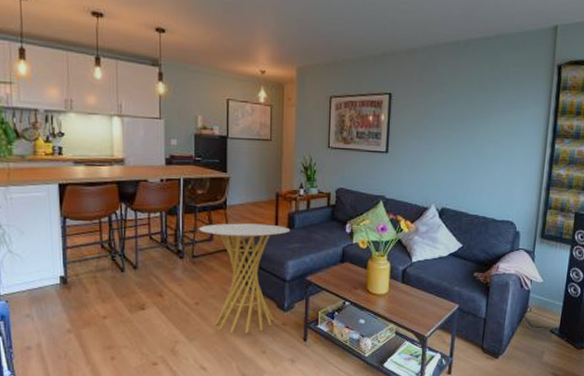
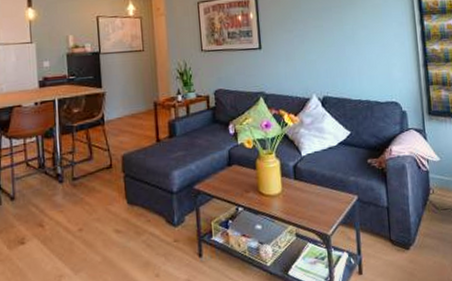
side table: present [199,223,291,333] -> none [77,135,173,258]

